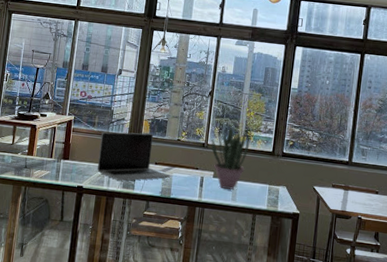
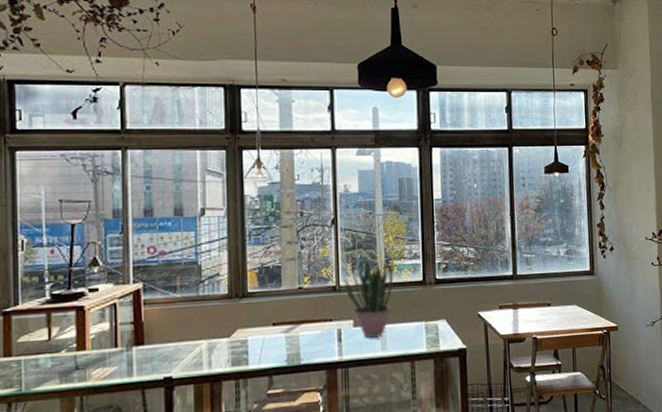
laptop: present [97,131,171,181] -> none [188,287,297,358]

